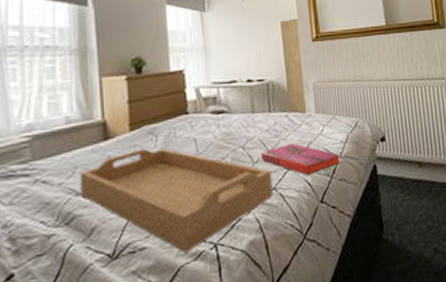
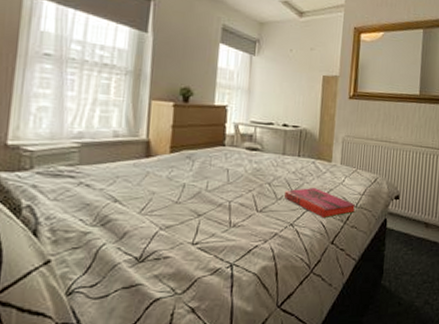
serving tray: present [80,148,273,253] -> none [118,170,292,267]

